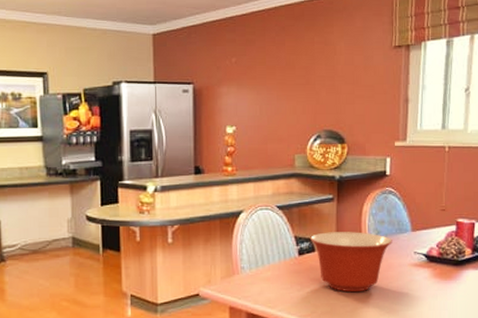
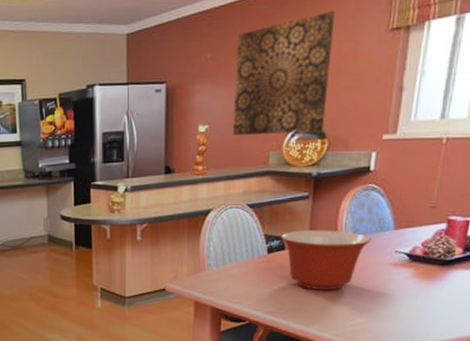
wall art: none [259,26,346,139] -> present [232,10,336,136]

